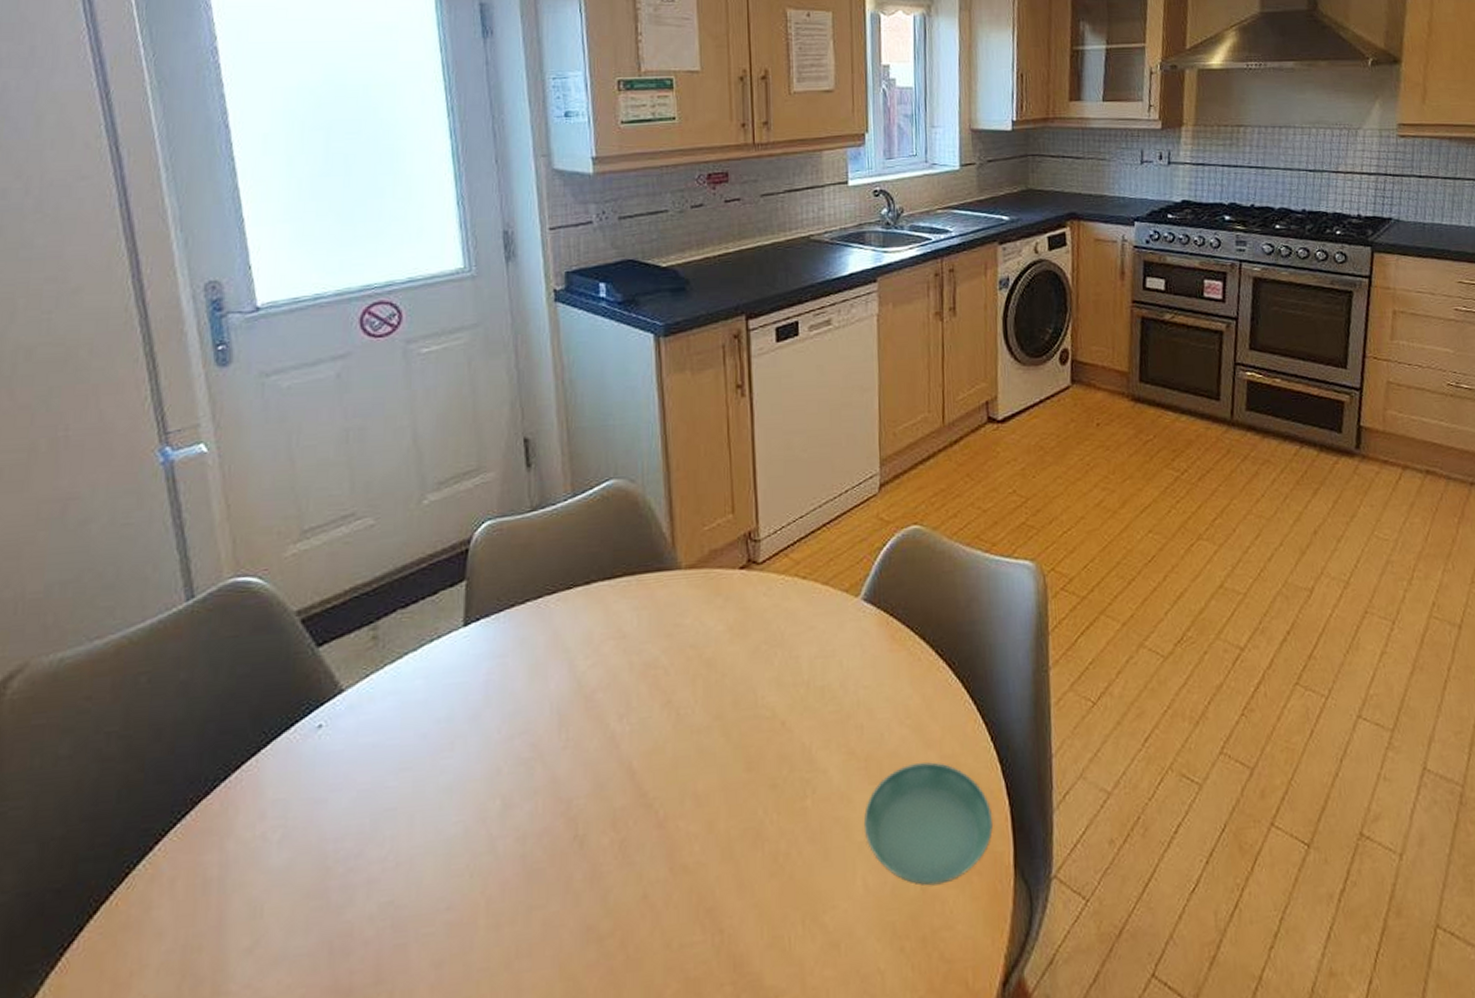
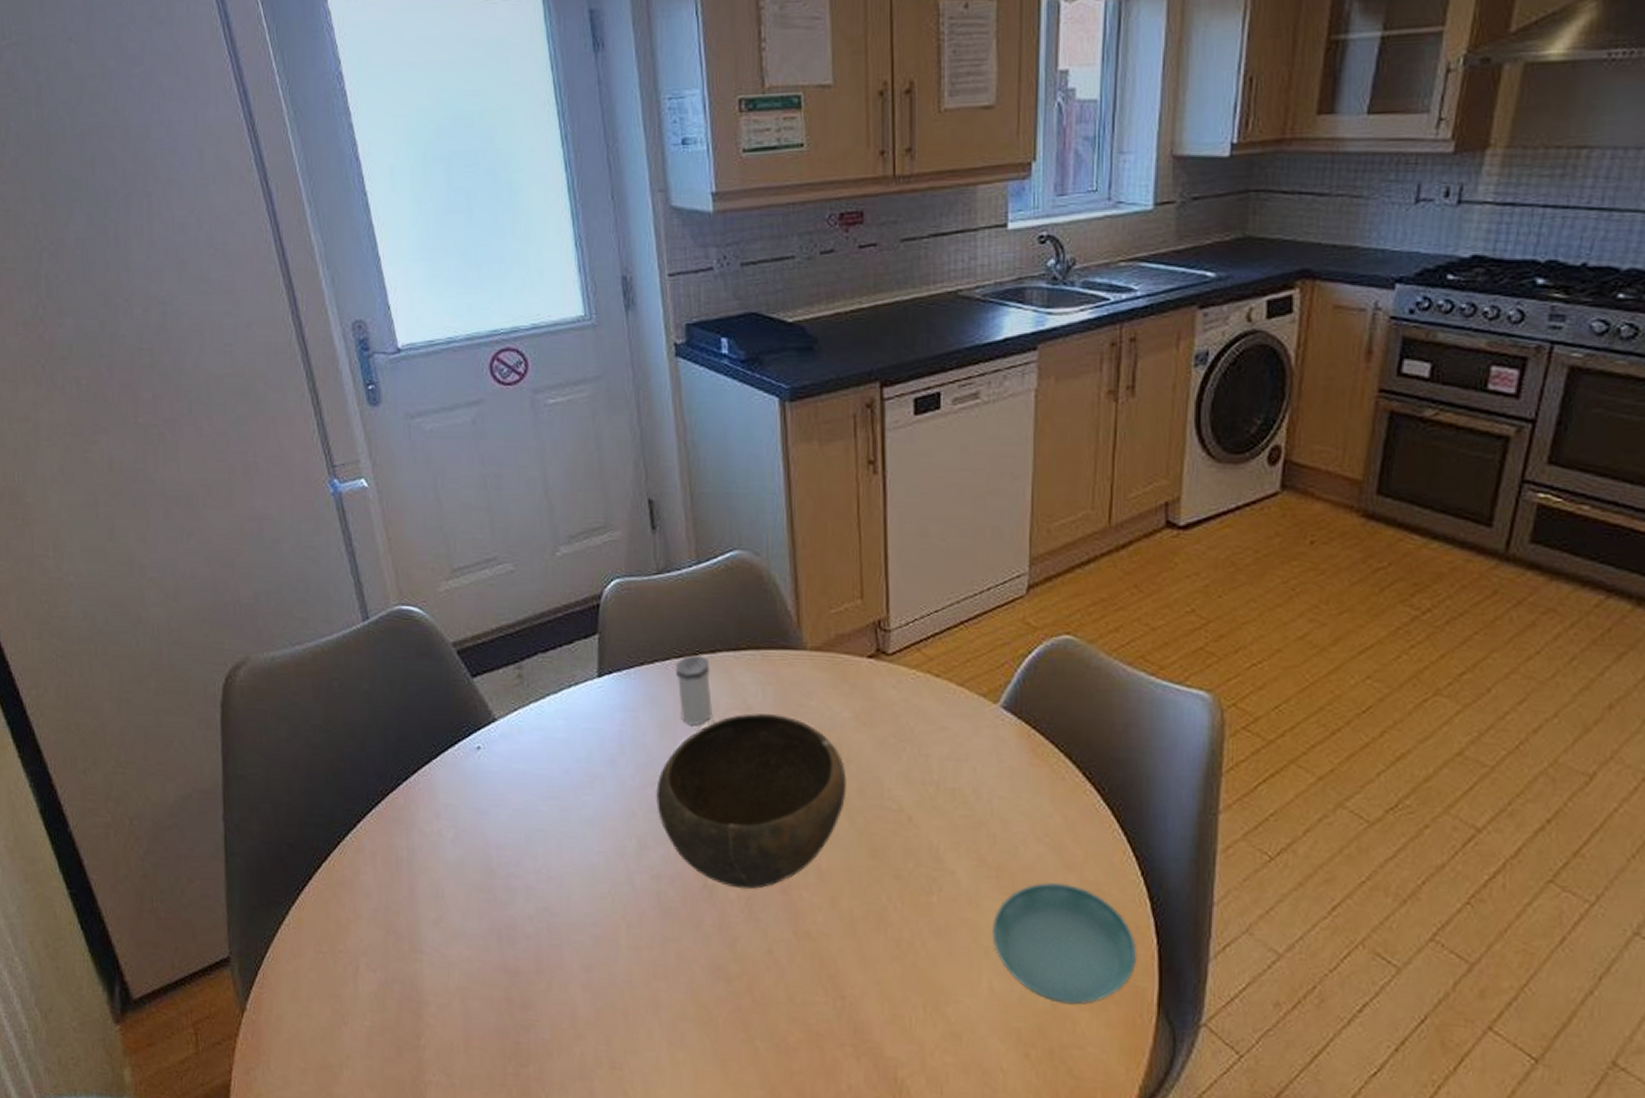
bowl: none [524,638,722,833] -> present [656,713,847,890]
salt shaker: none [549,589,586,662] -> present [676,655,712,725]

